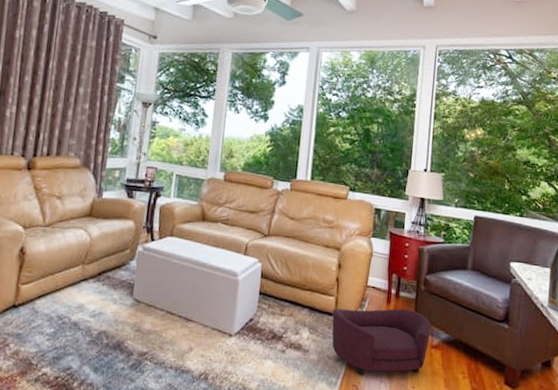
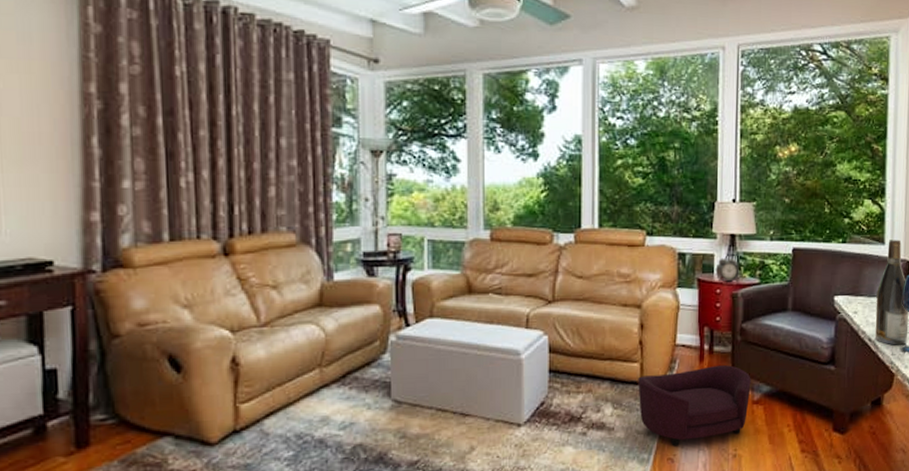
alarm clock: none [405,217,427,239] -> present [715,258,739,282]

